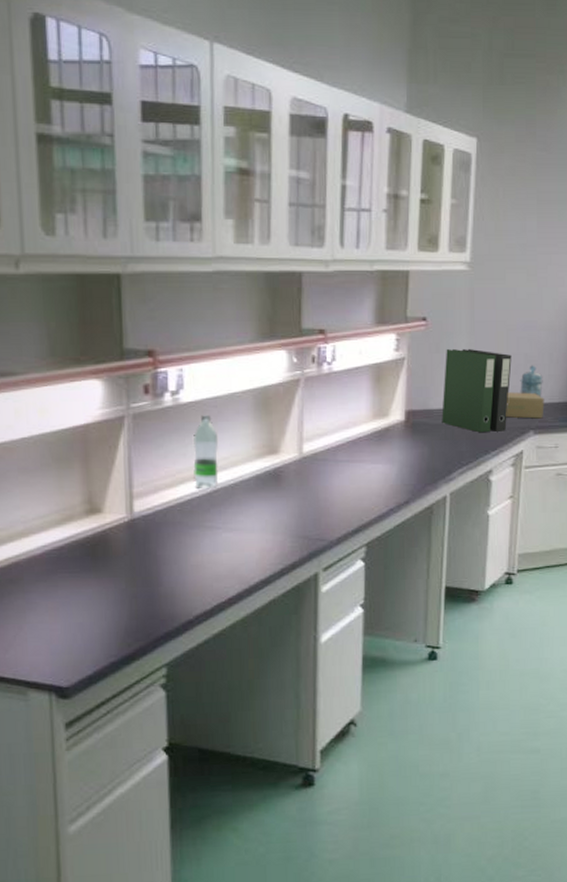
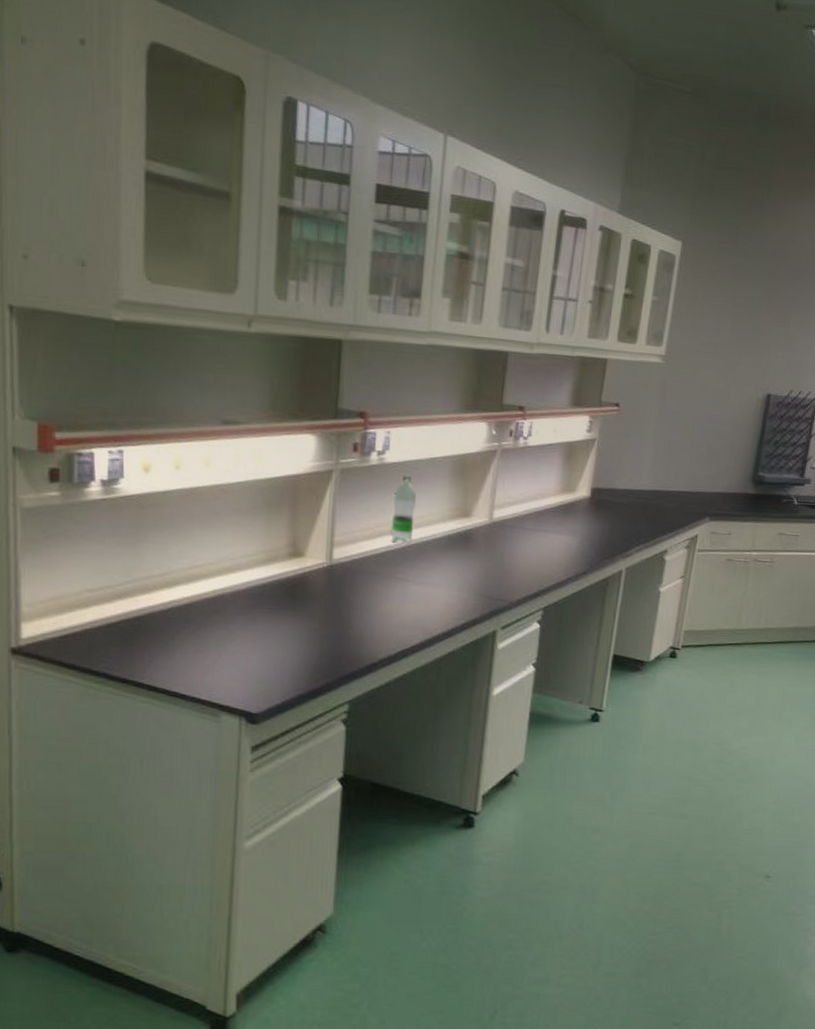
binder: present [442,349,512,433] -> none [624,435,696,515]
box: present [506,392,545,419] -> none [685,479,723,507]
canister: present [520,365,543,397] -> none [700,456,723,487]

